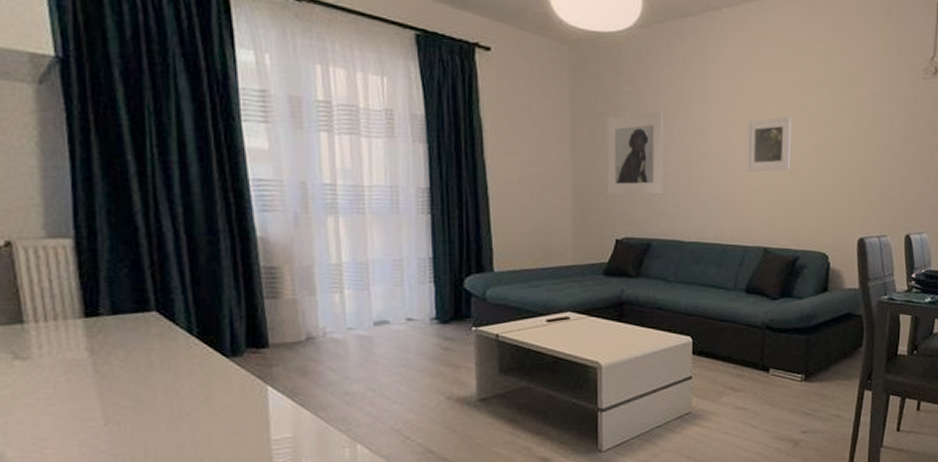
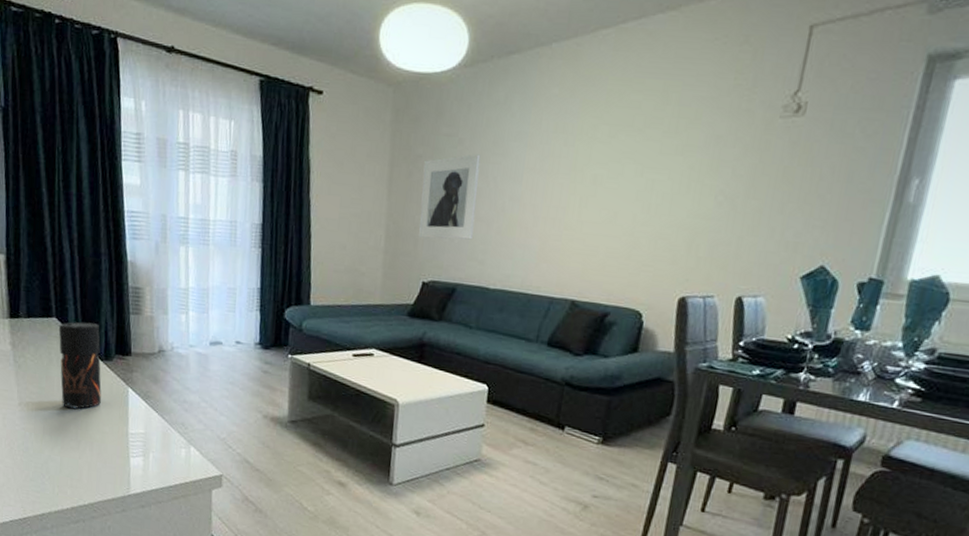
pepper grinder: none [161,313,229,421] -> present [58,322,102,409]
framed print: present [746,116,792,172] -> none [560,160,616,220]

